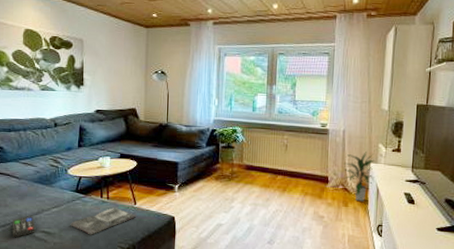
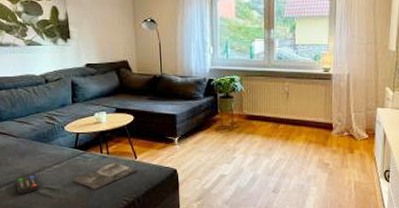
indoor plant: present [344,152,374,202] -> none [349,96,381,148]

